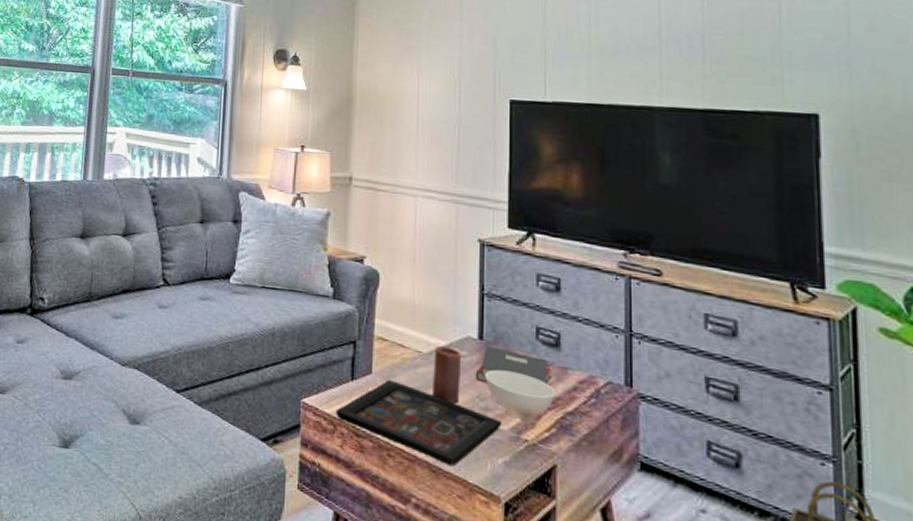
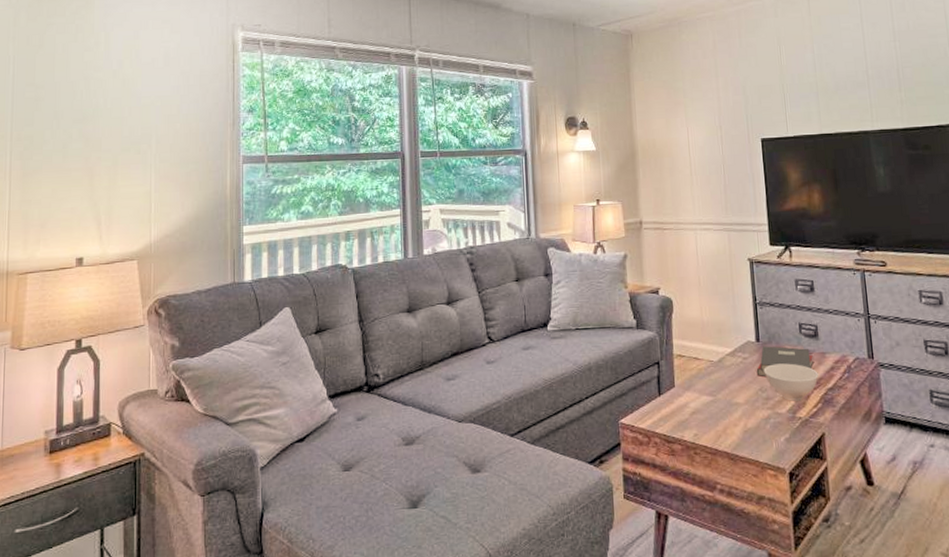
decorative tray: present [335,379,502,467] -> none [648,389,781,452]
candle: present [433,346,461,404] -> none [723,353,747,400]

